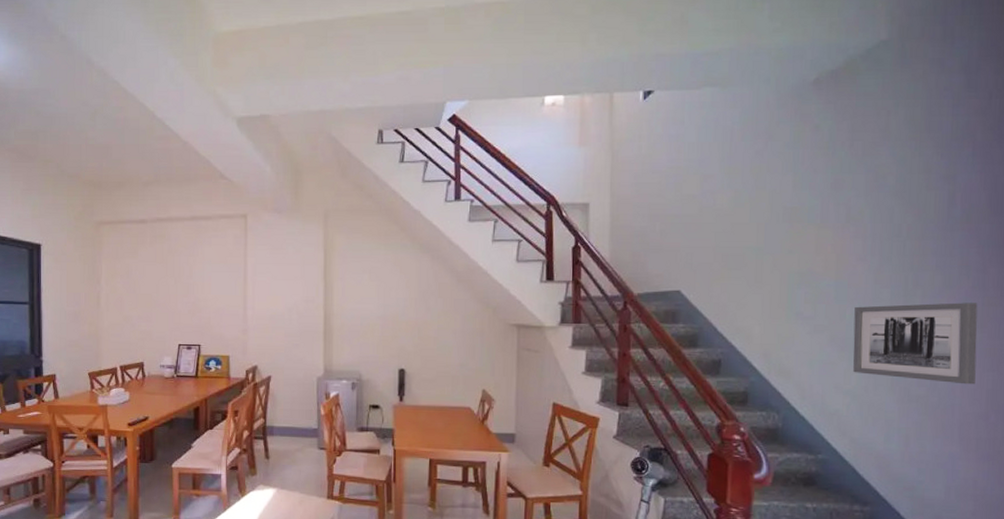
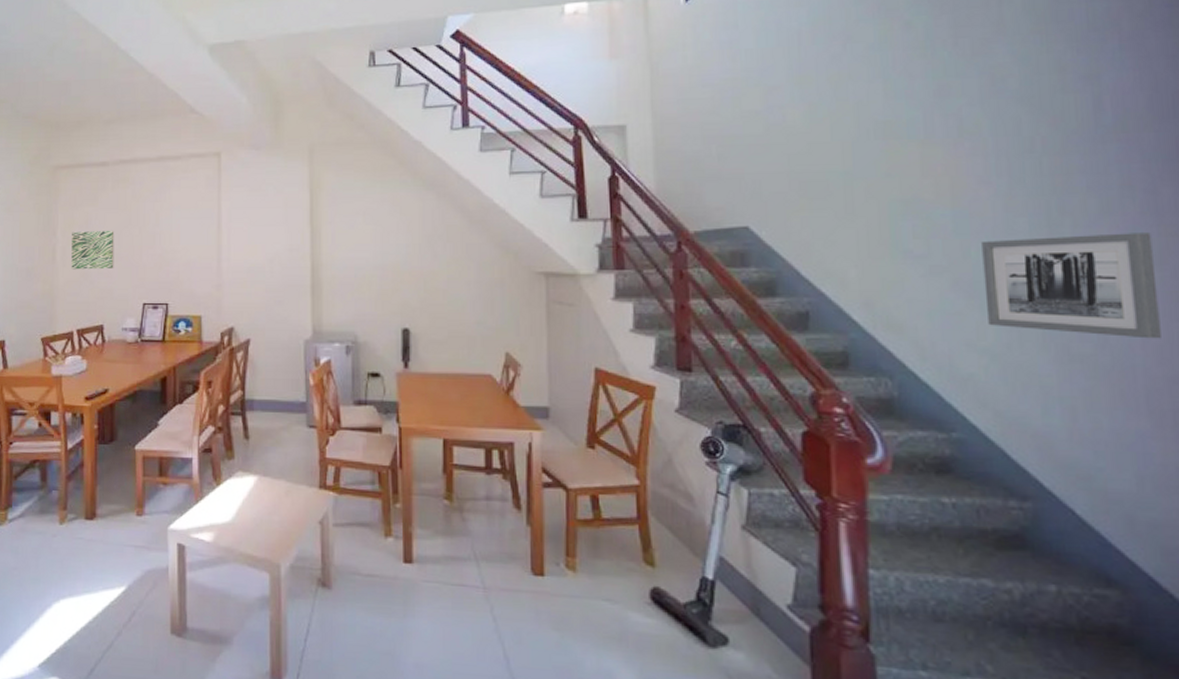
wall art: none [114,280,153,314] -> present [71,231,115,270]

